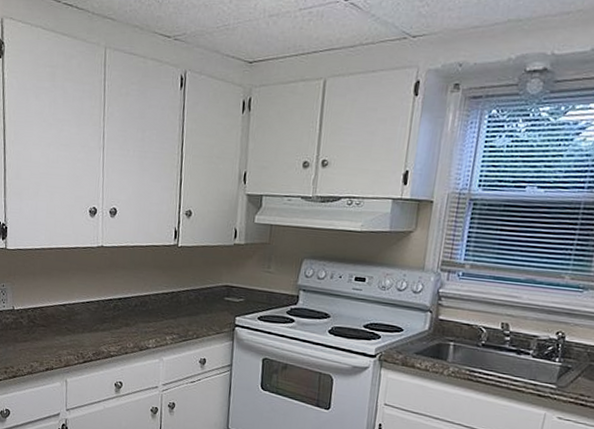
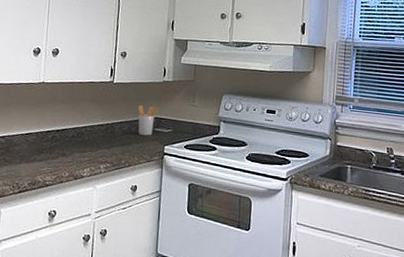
utensil holder: none [206,271,229,306] -> present [138,105,159,136]

